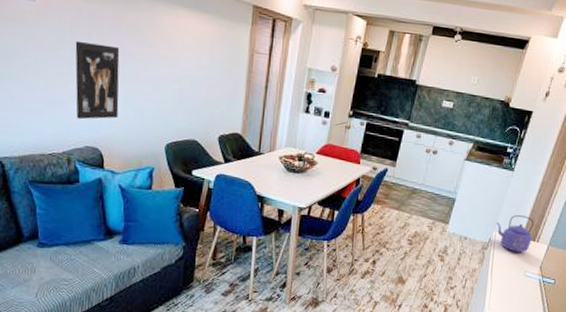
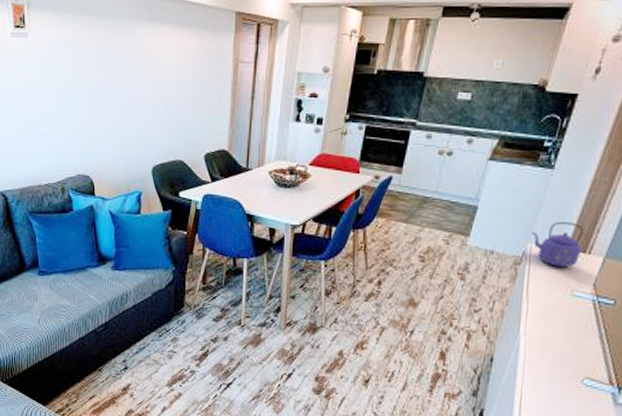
wall art: present [75,40,120,120] -> none [65,71,107,149]

